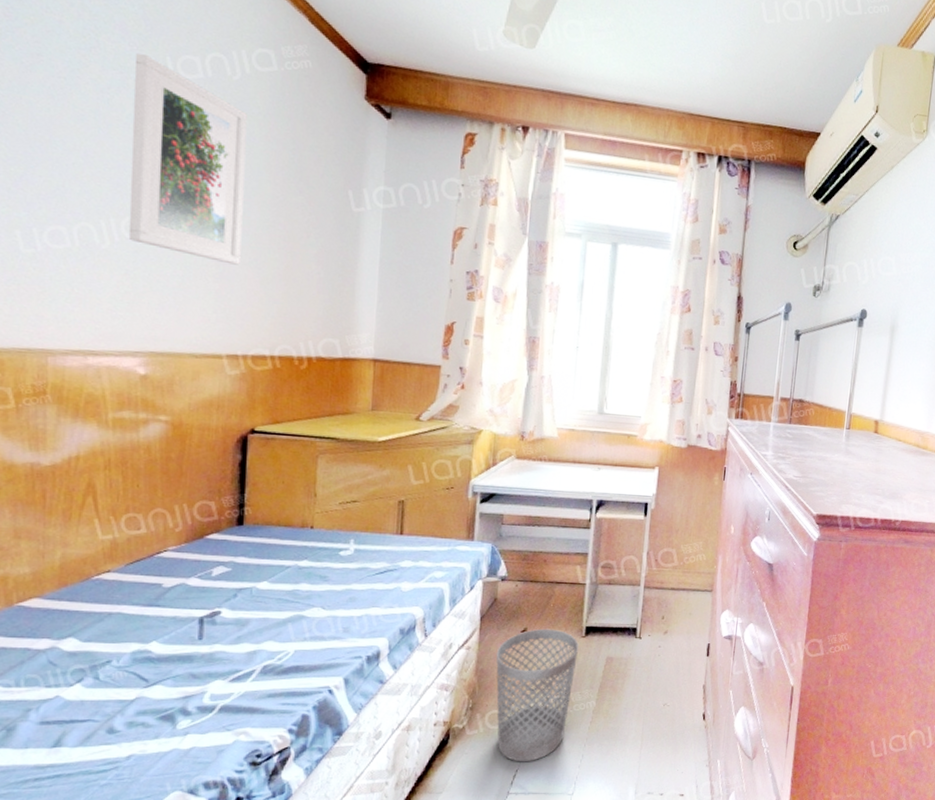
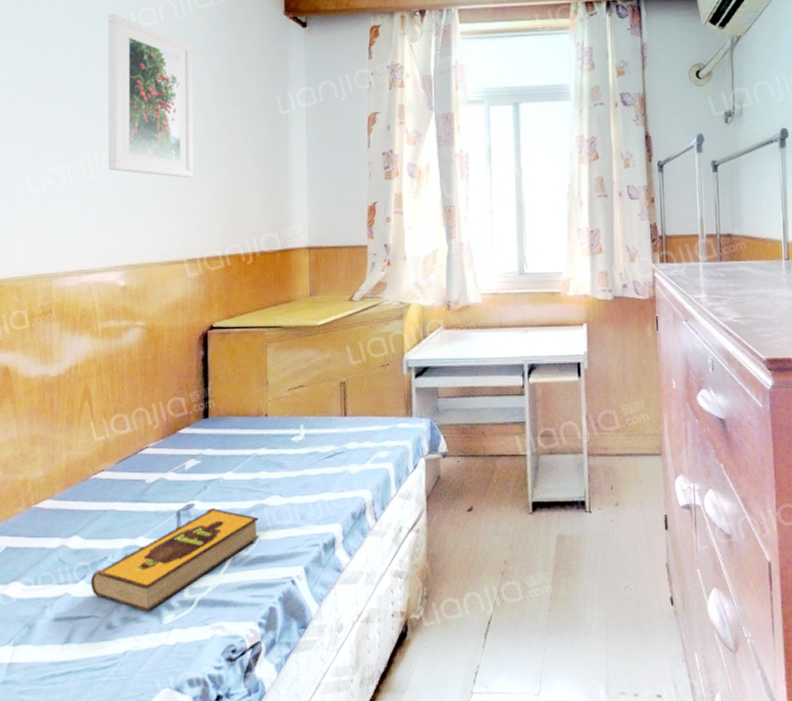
hardback book: none [88,617,296,717] -> present [90,508,260,612]
wastebasket: present [496,628,579,762] -> none [445,506,527,657]

